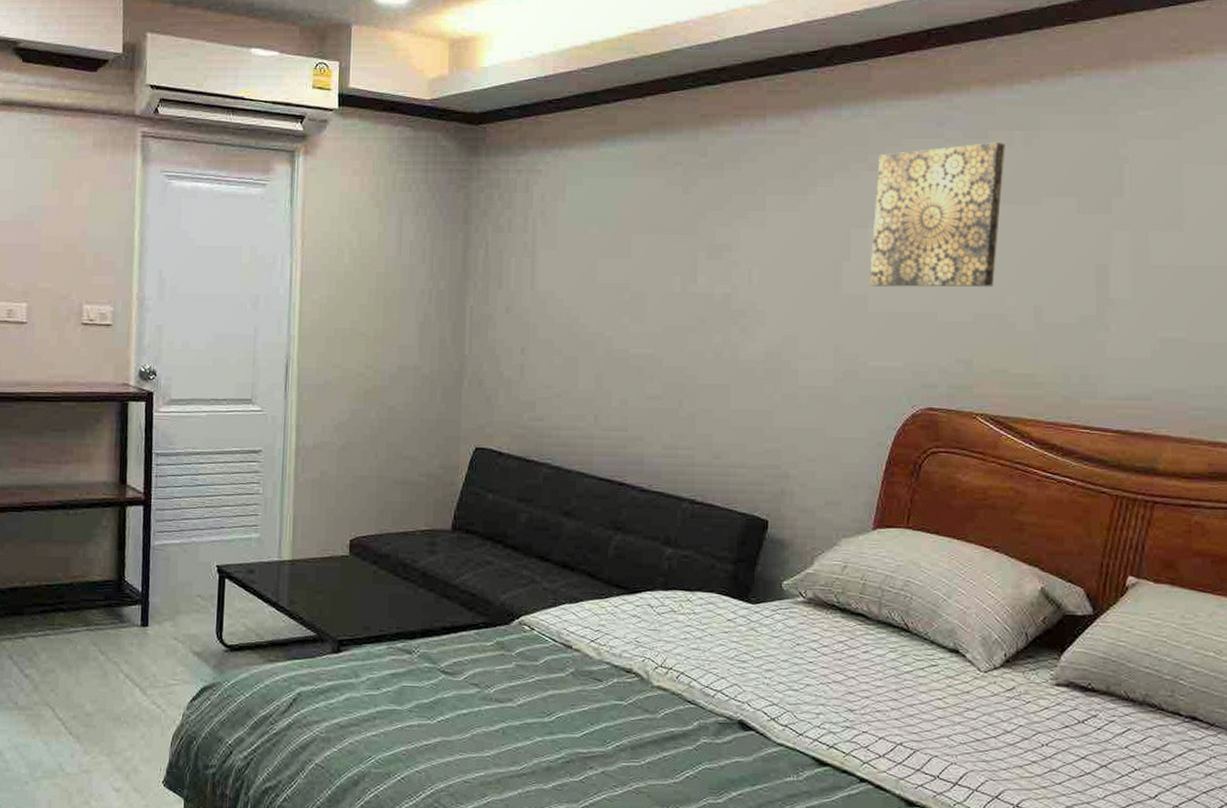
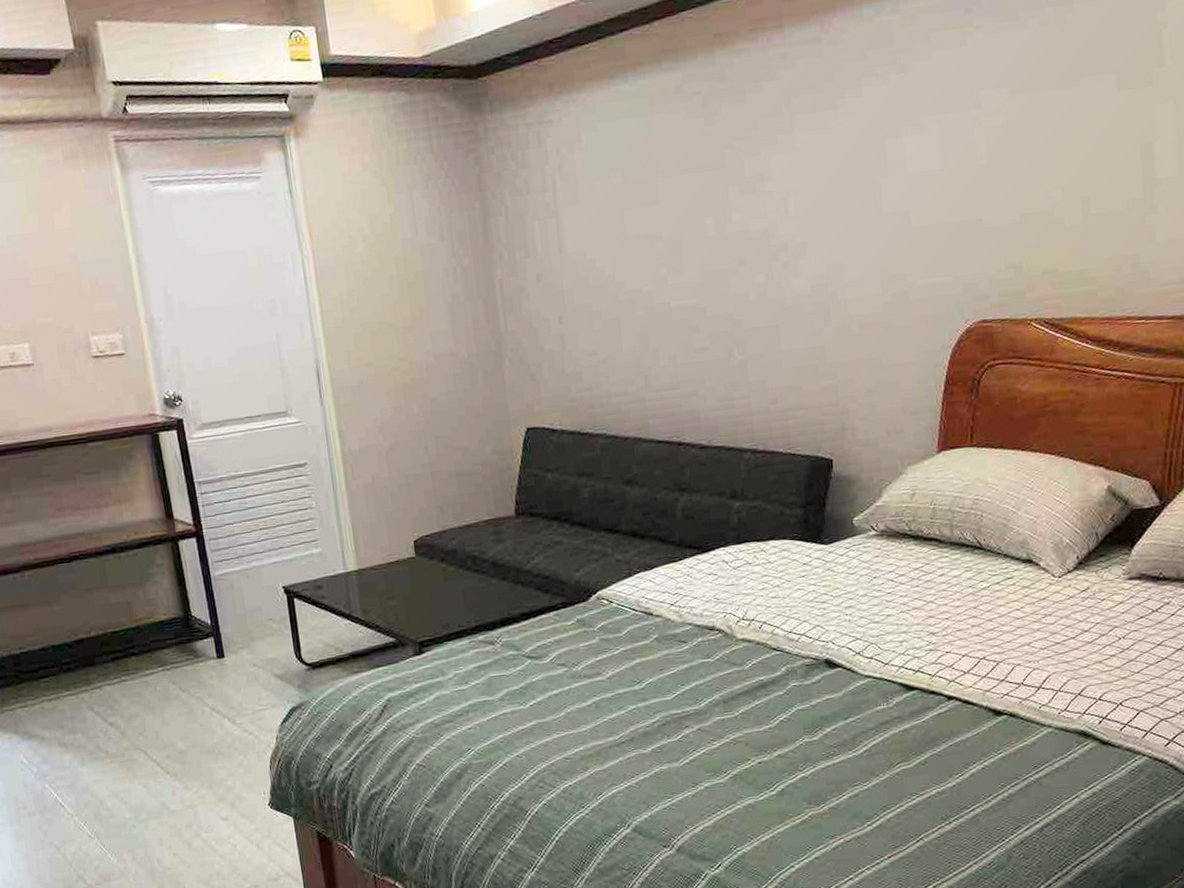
wall art: present [870,141,1005,288] -> none [906,22,1039,200]

